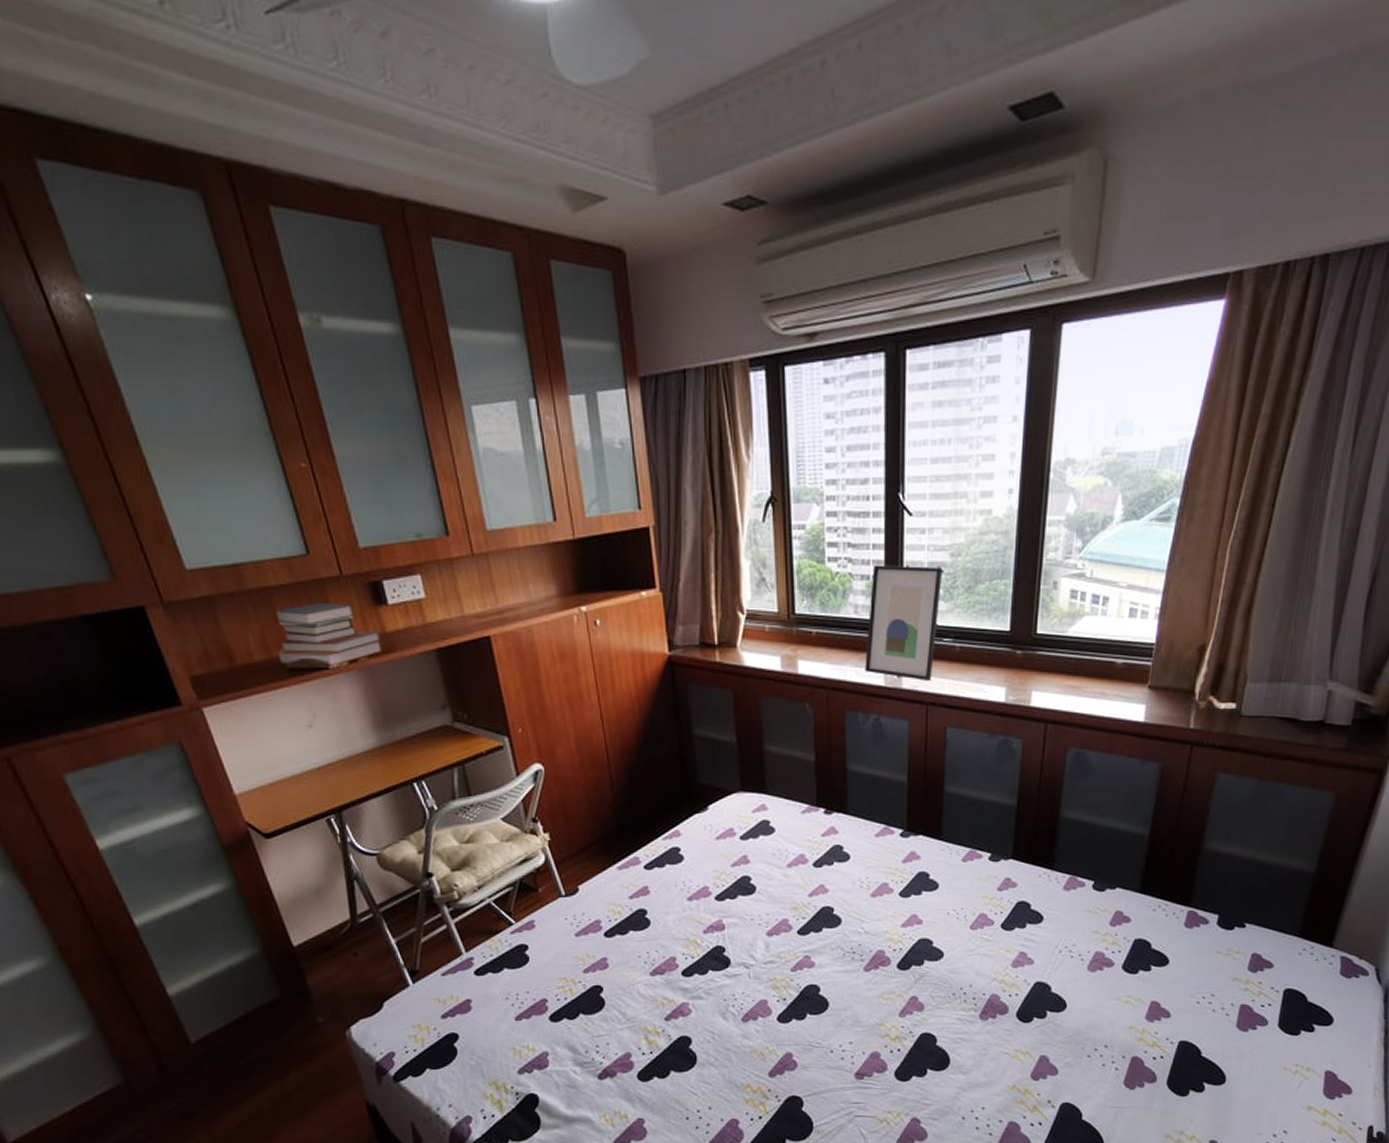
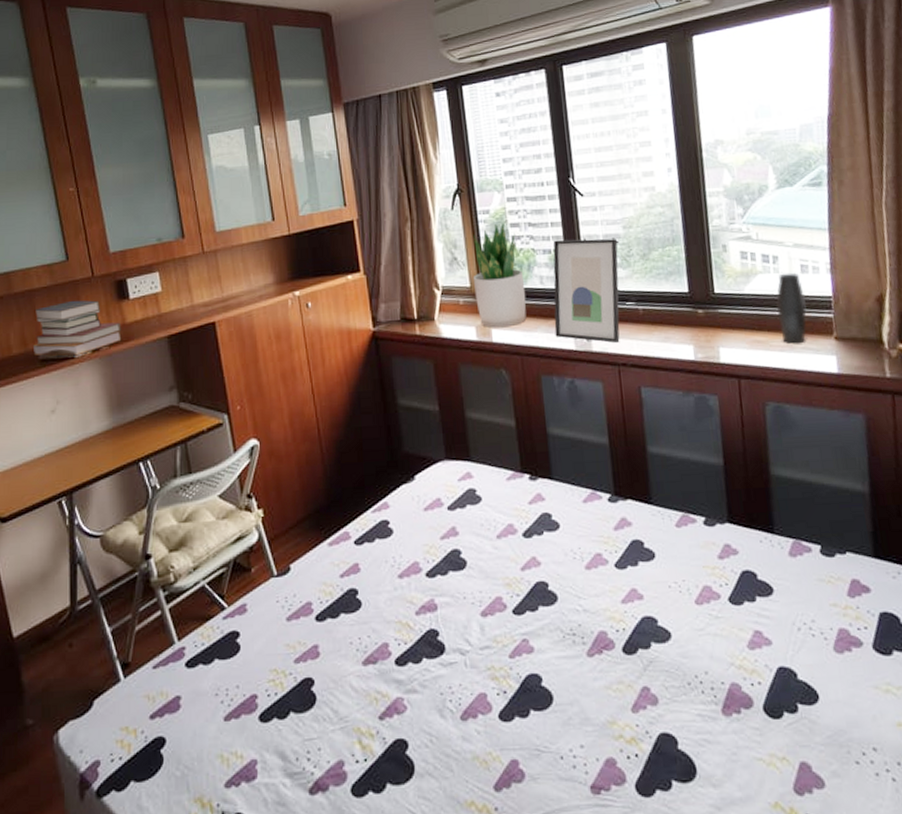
planter: none [781,541,838,659] -> present [472,223,527,328]
vase: none [1096,616,1128,691] -> present [776,272,807,344]

